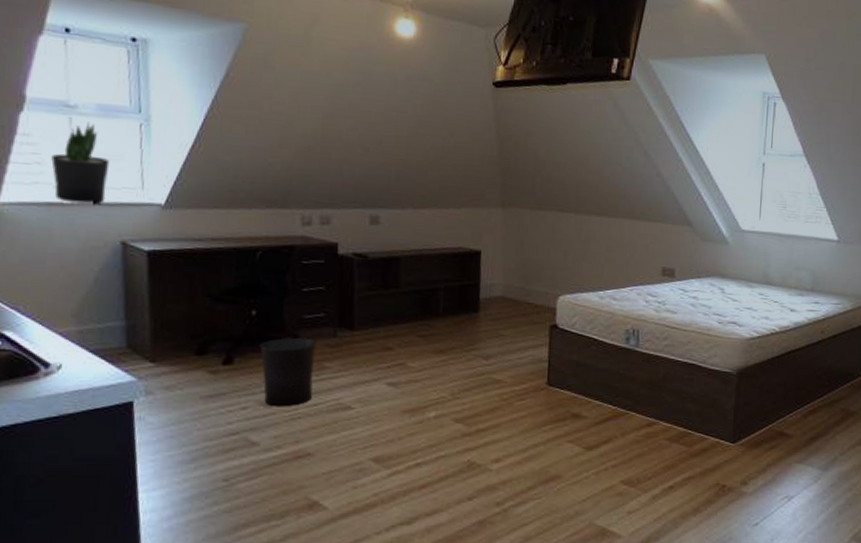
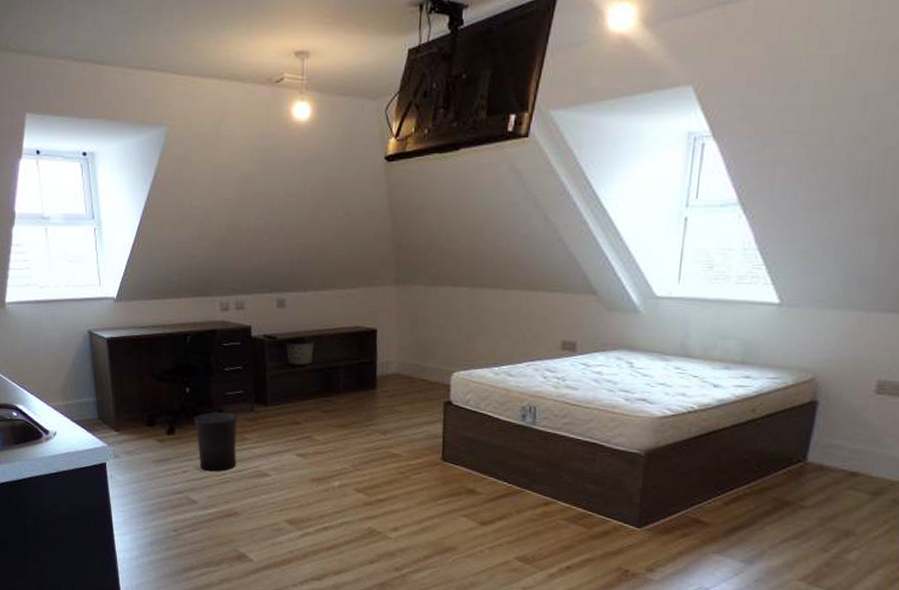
planter: present [51,122,110,204] -> none [36,230,76,301]
basket: none [378,260,411,287] -> present [285,340,314,366]

